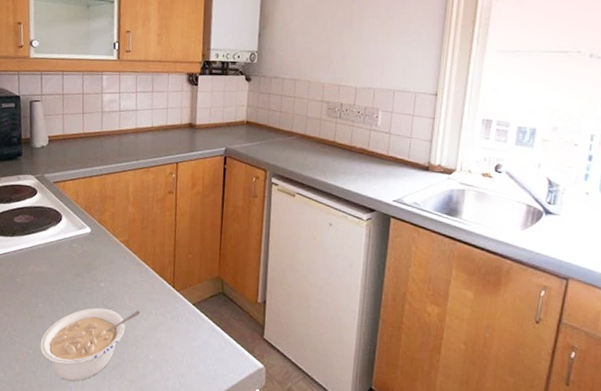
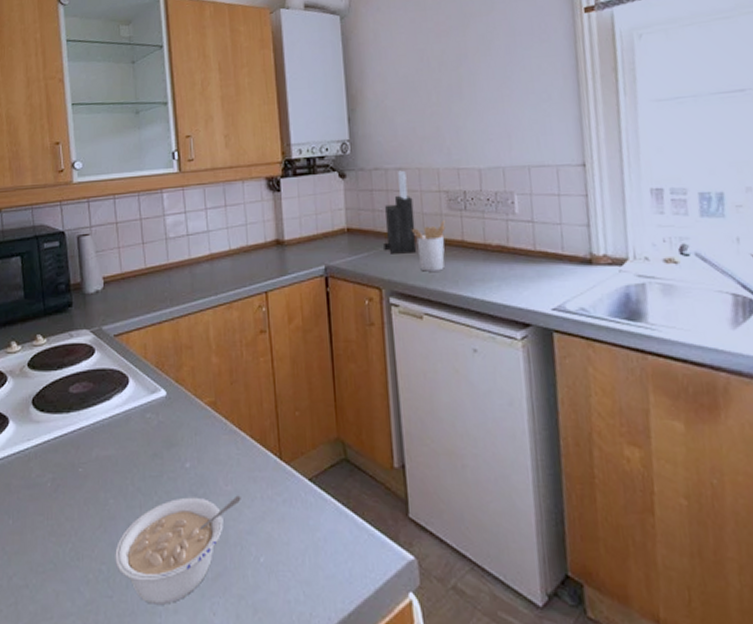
knife block: none [273,81,301,146] -> present [384,170,417,254]
utensil holder: none [297,124,323,162] -> present [412,220,446,272]

